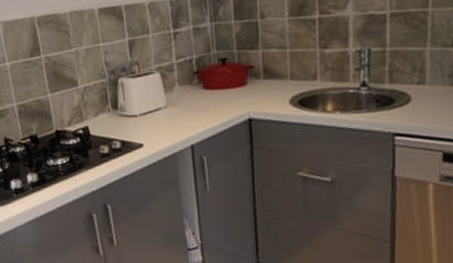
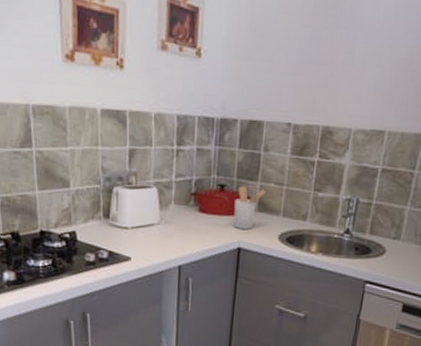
utensil holder: none [238,55,270,100] -> present [233,185,267,230]

